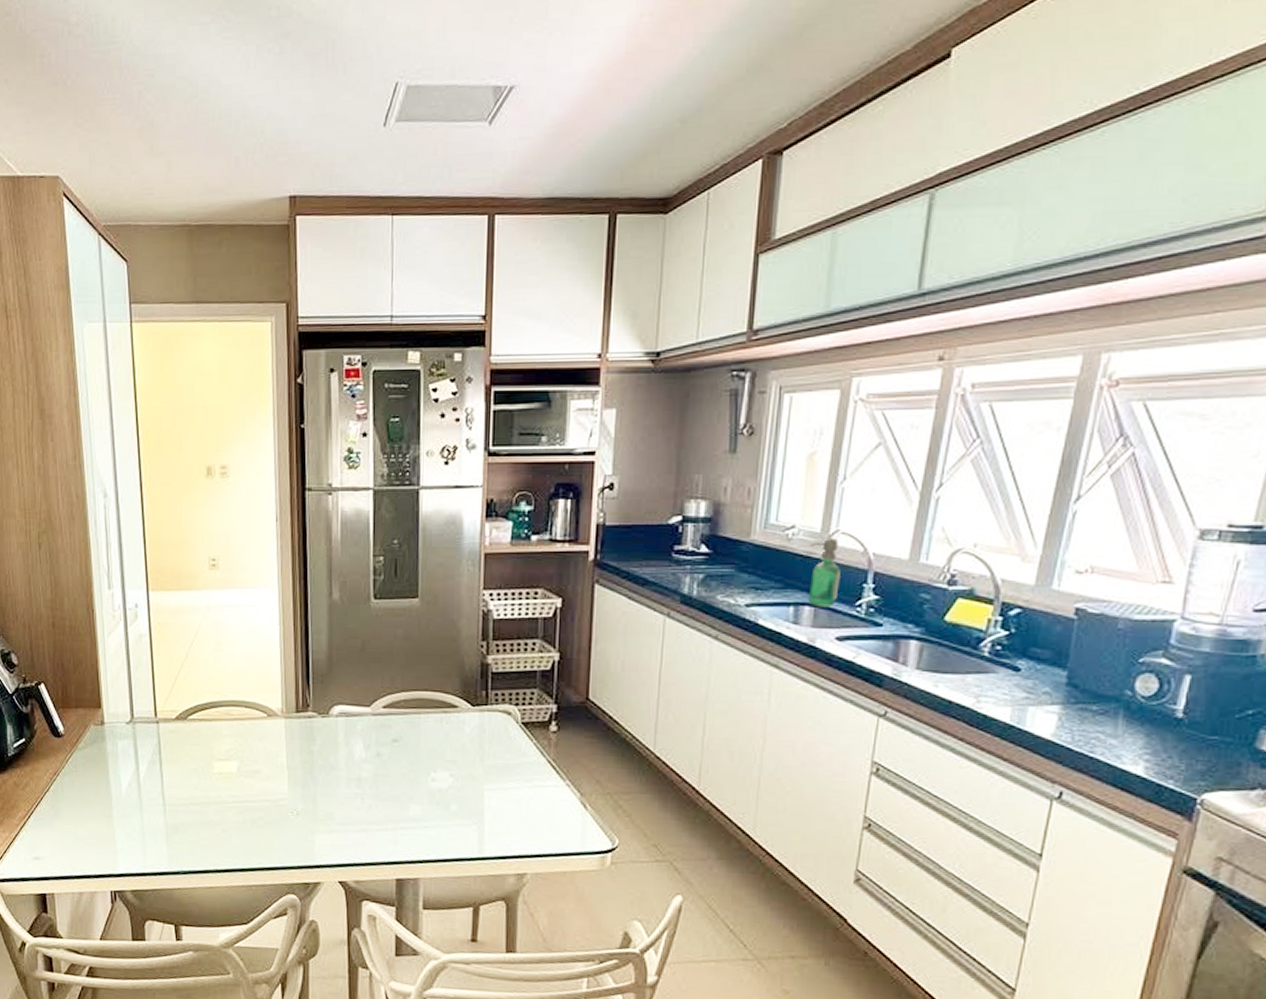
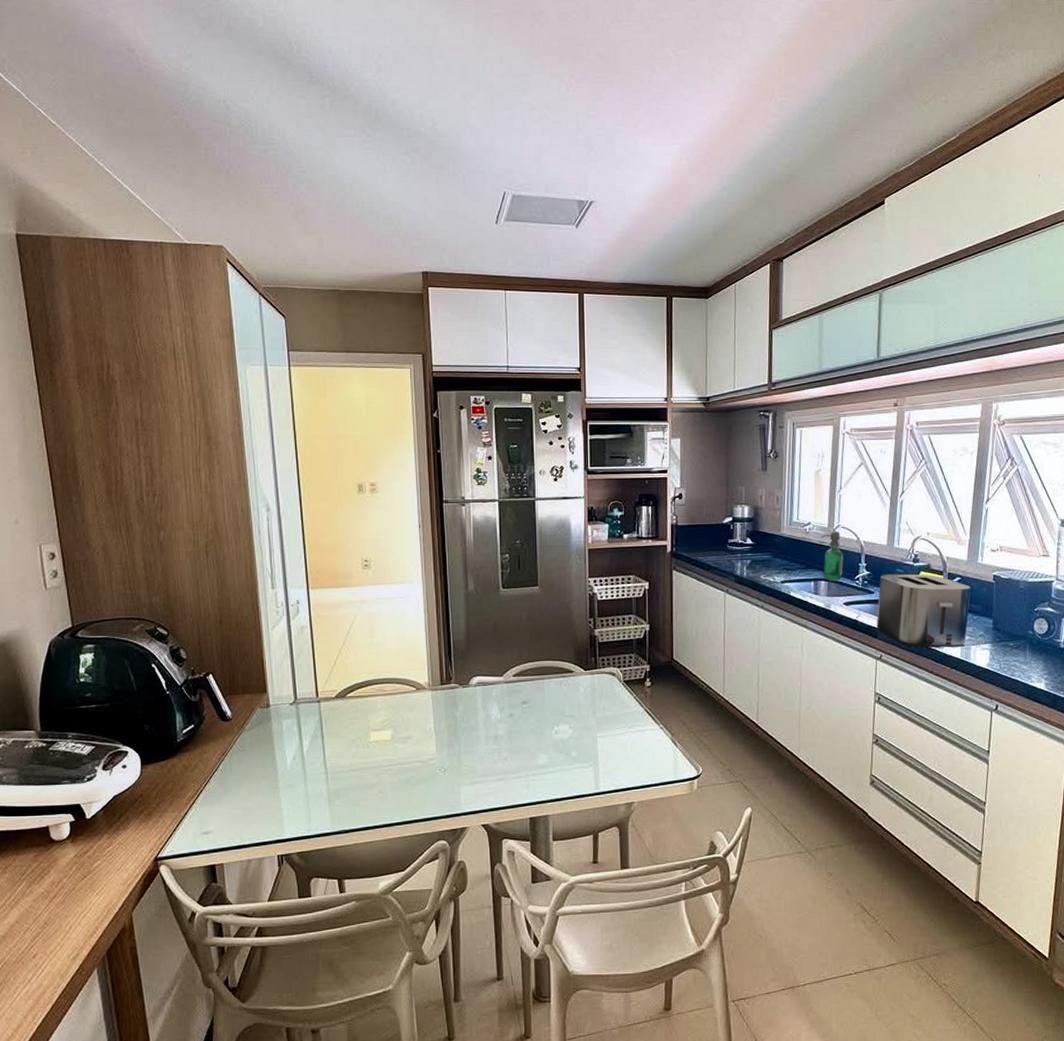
toaster: none [882,600,1037,708] -> present [876,574,971,648]

